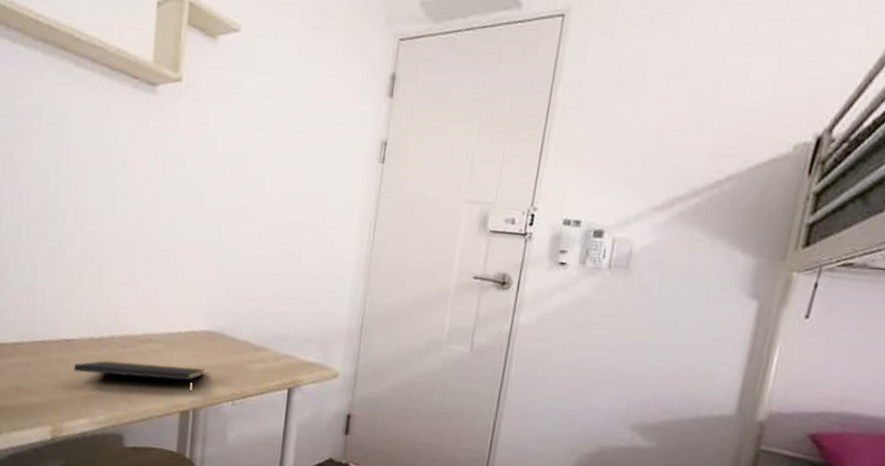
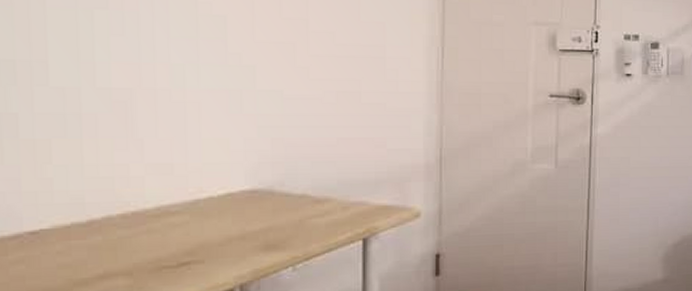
notepad: present [73,360,204,393] -> none [47,235,251,272]

